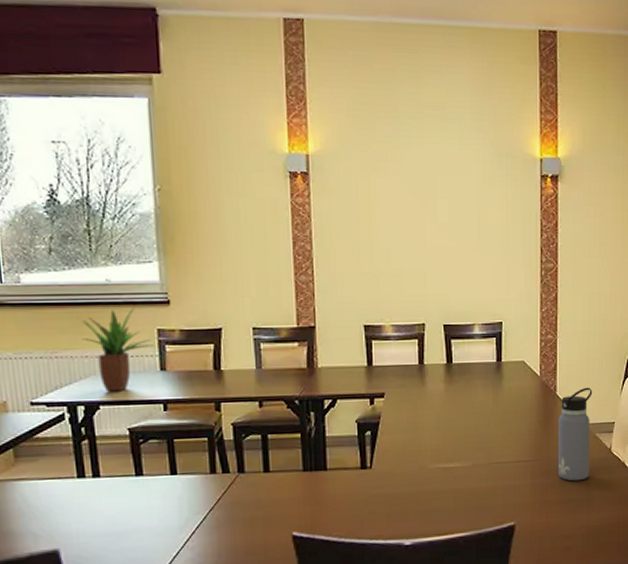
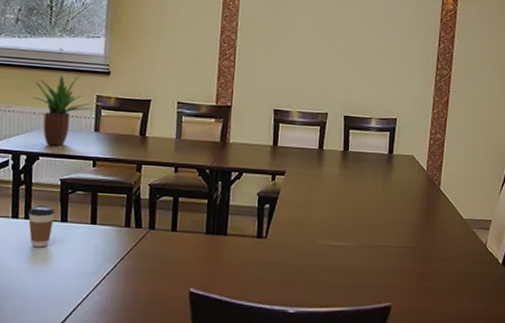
coffee cup: none [96,459,127,508] -> present [28,205,54,248]
water bottle: present [558,387,593,482] -> none [435,185,474,272]

